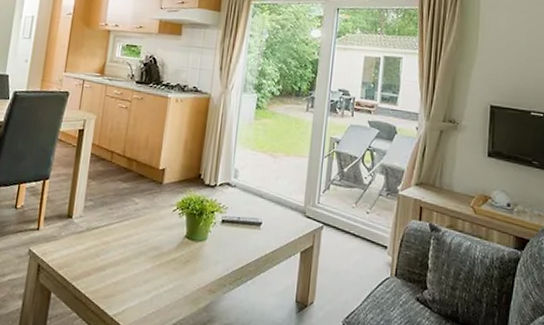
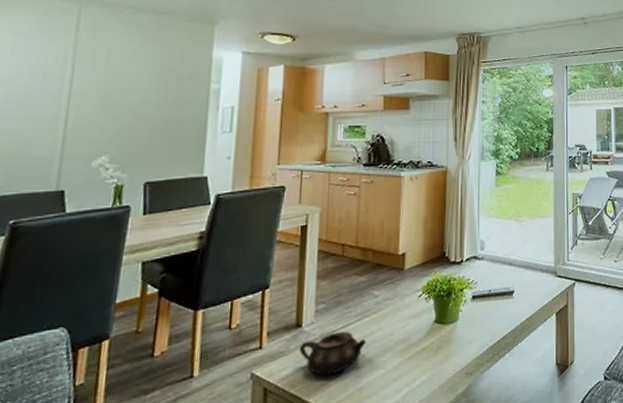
teapot: none [68,228,125,265] -> present [299,331,367,375]

